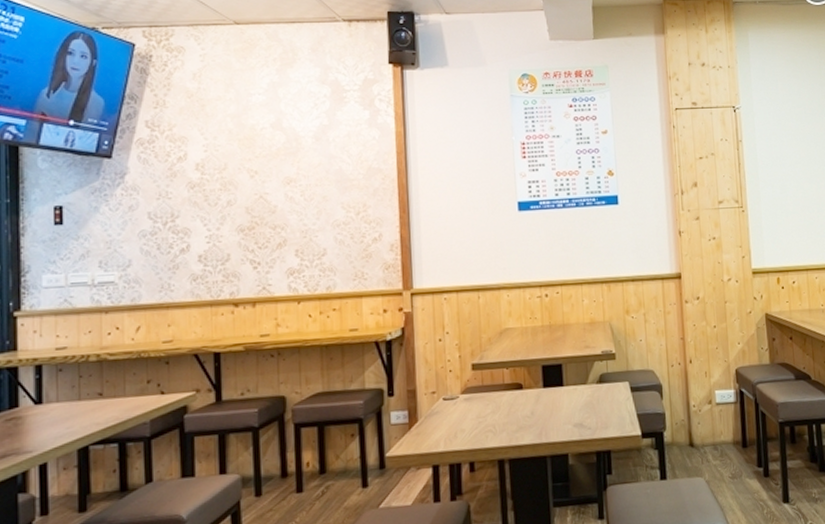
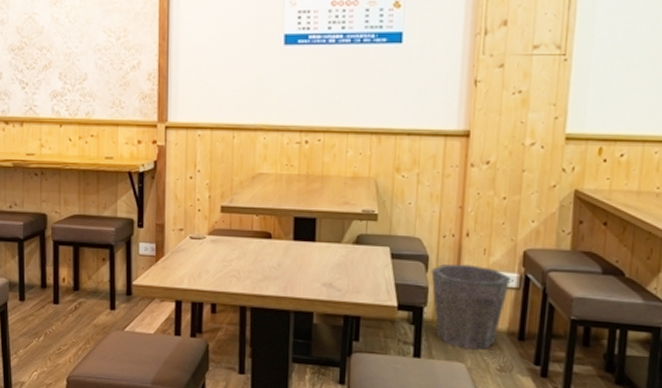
waste bin: none [665,387,729,464] -> present [431,263,510,350]

